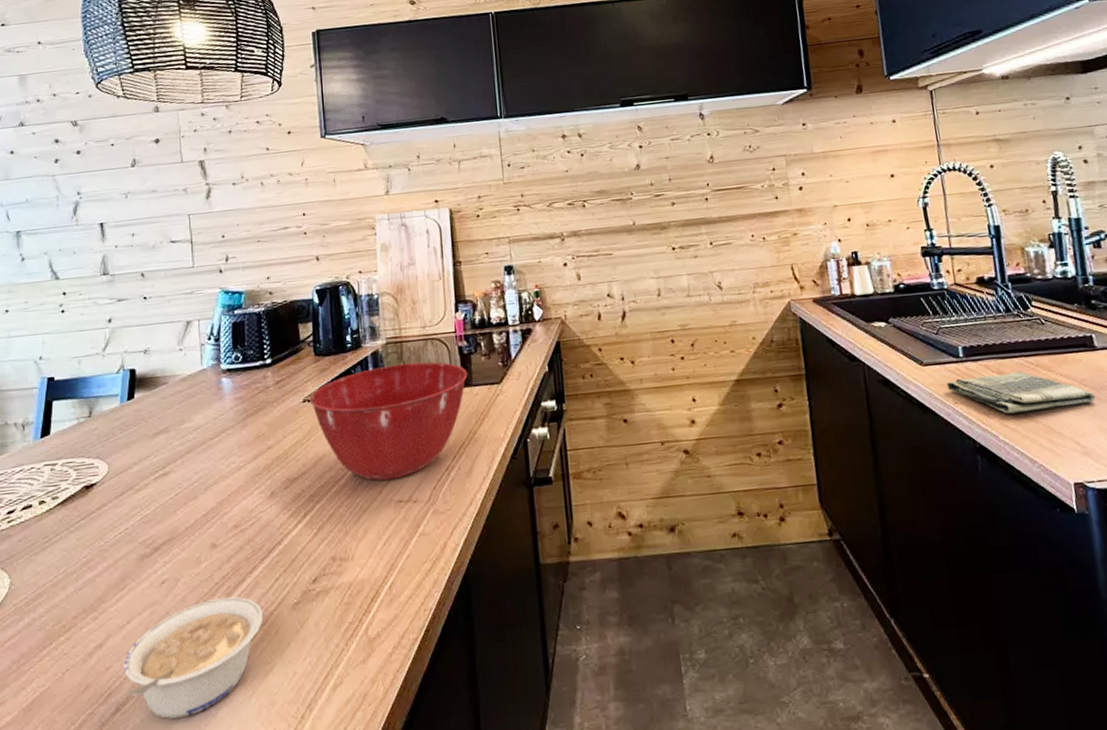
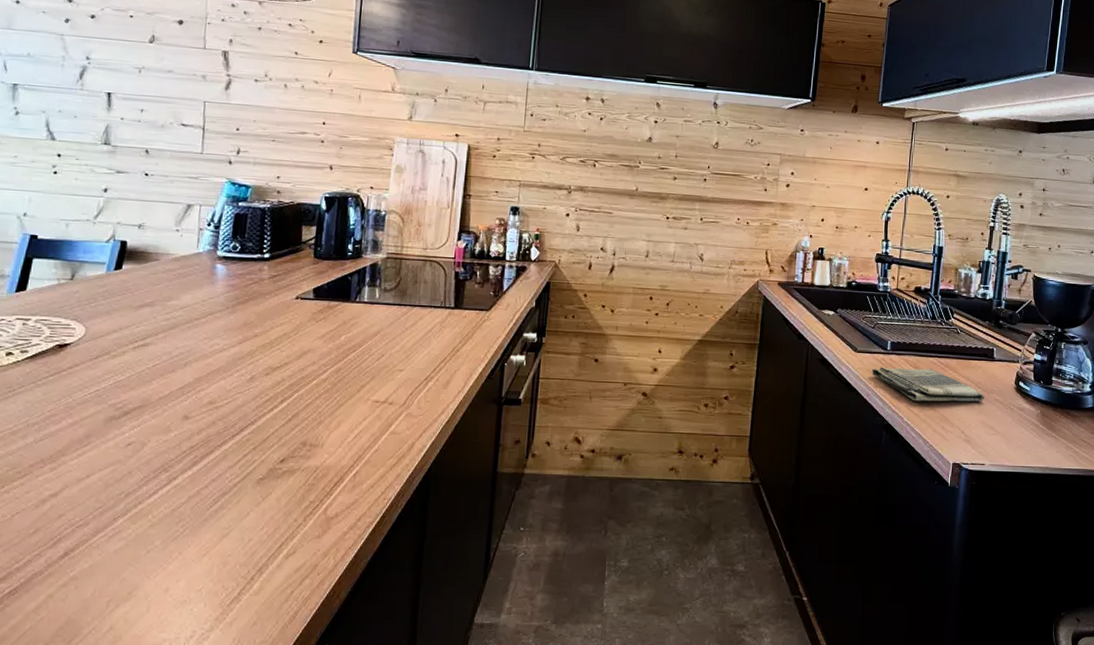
legume: present [123,596,264,720] -> none [76,465,228,568]
mixing bowl: present [309,362,468,481] -> none [302,278,460,381]

